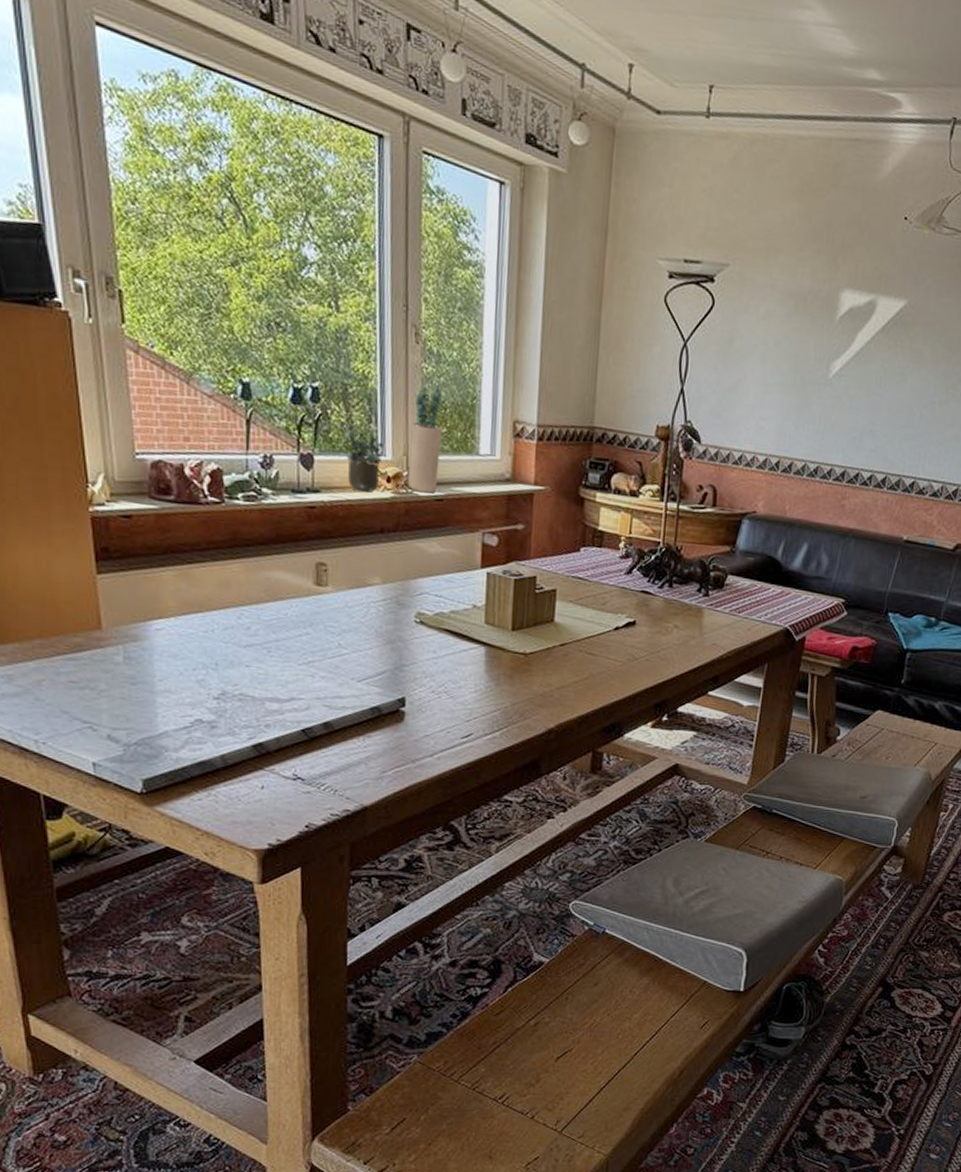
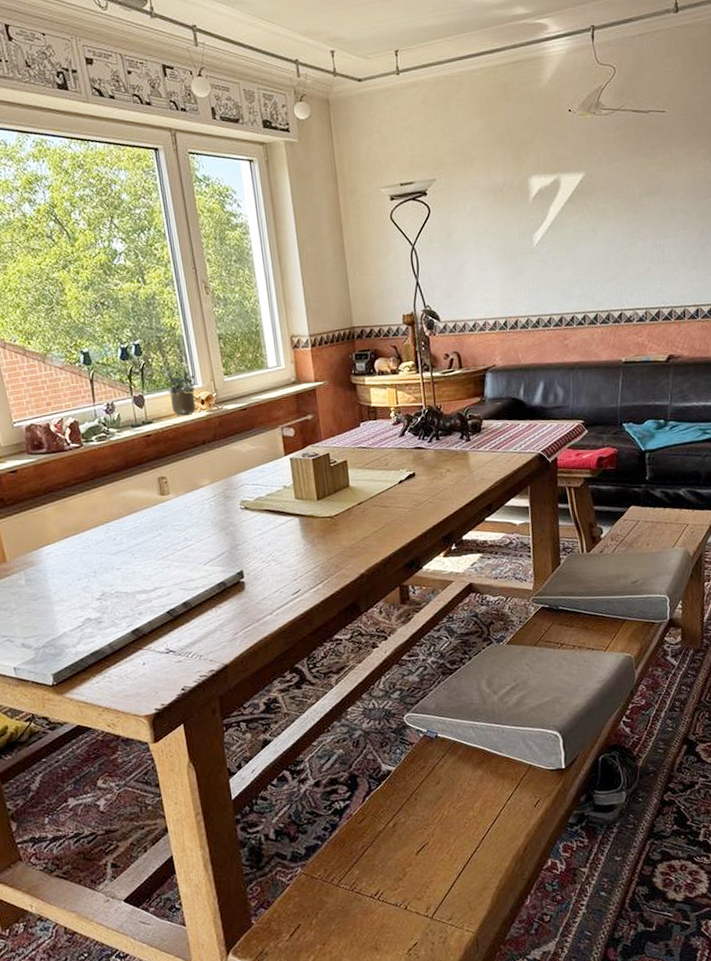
vase: present [408,379,442,494] -> none [213,317,240,407]

